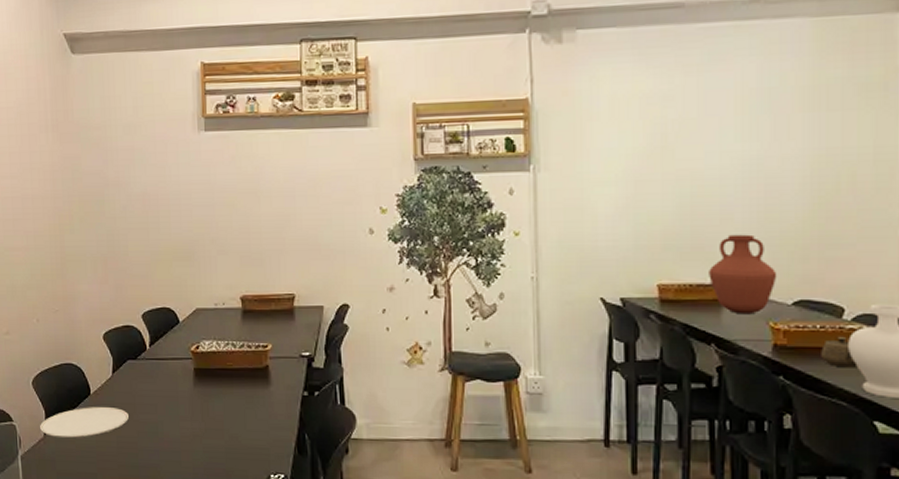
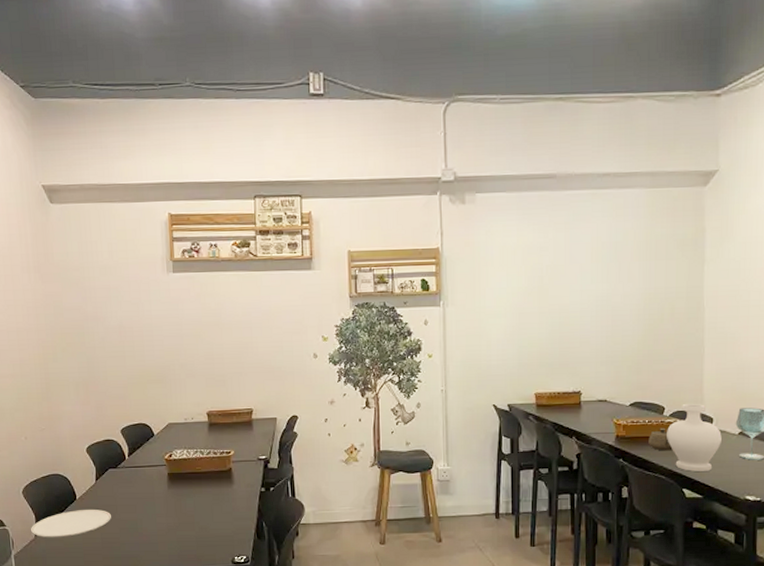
vase: present [709,234,777,315] -> none [571,353,620,414]

